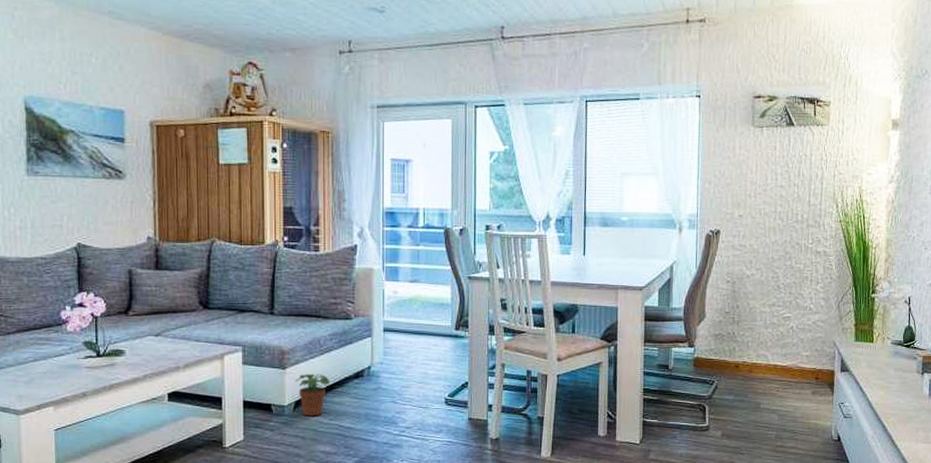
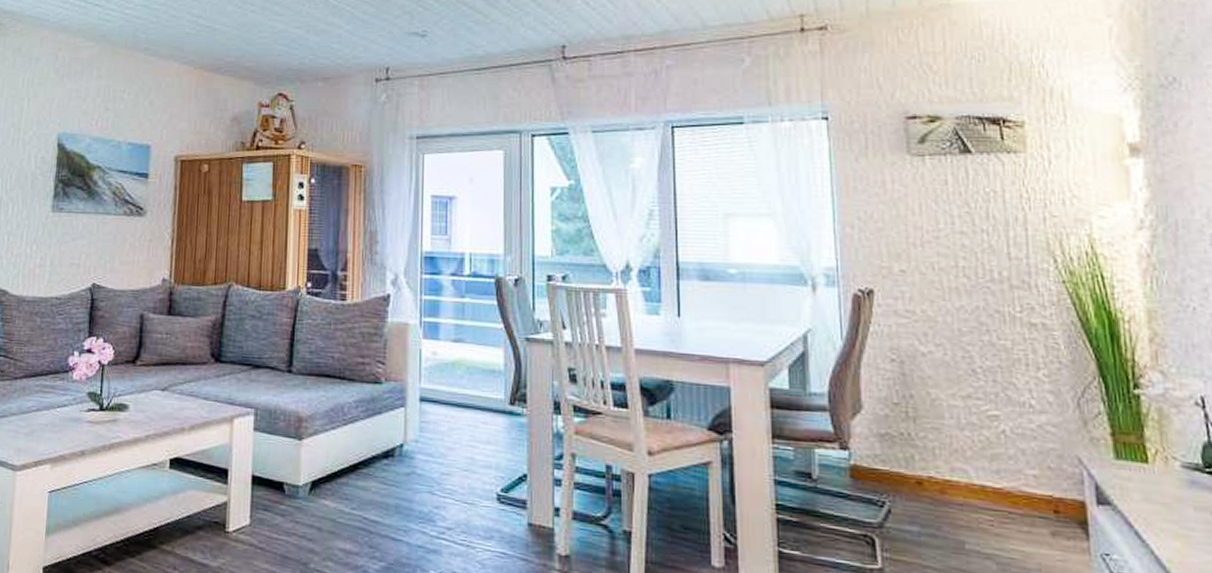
potted plant: present [295,374,330,417] -> none [312,448,354,503]

